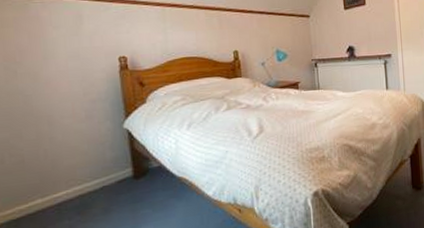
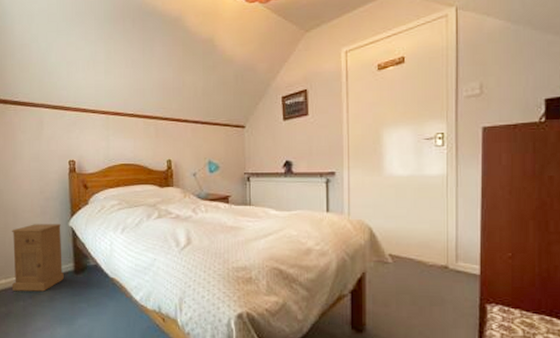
nightstand: none [47,127,121,210] -> present [11,224,64,292]

